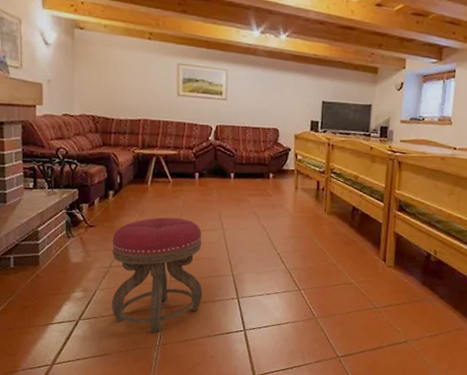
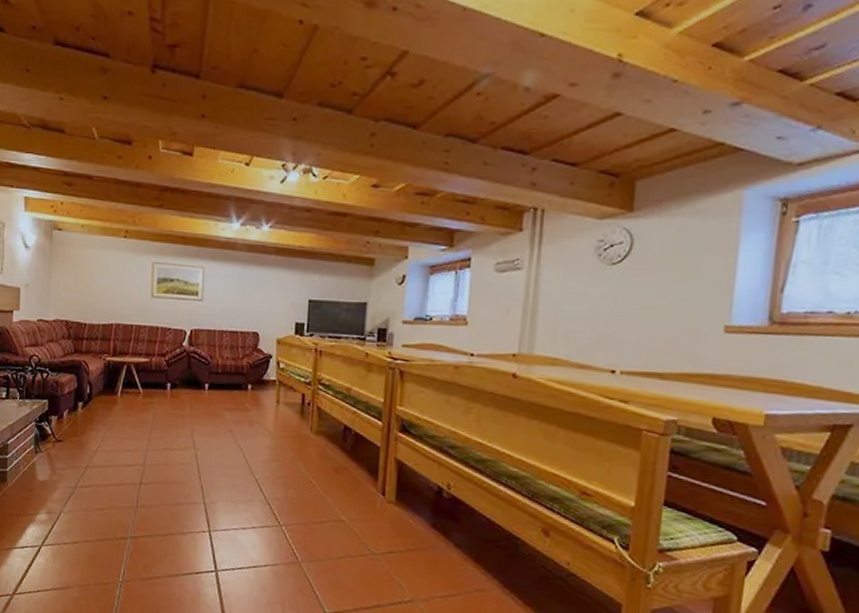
stool: present [111,217,203,334] -> none [75,432,172,567]

